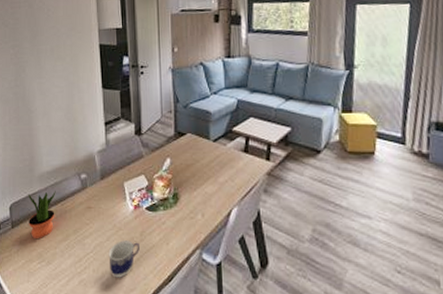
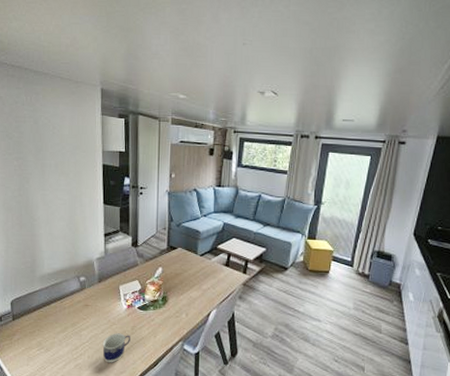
potted plant: present [28,191,56,240] -> none [29,290,56,331]

